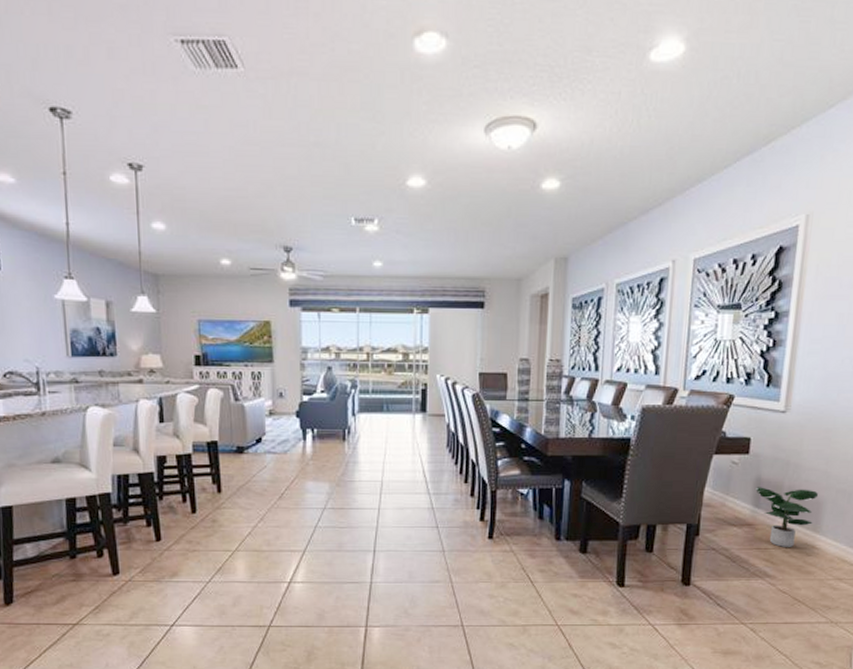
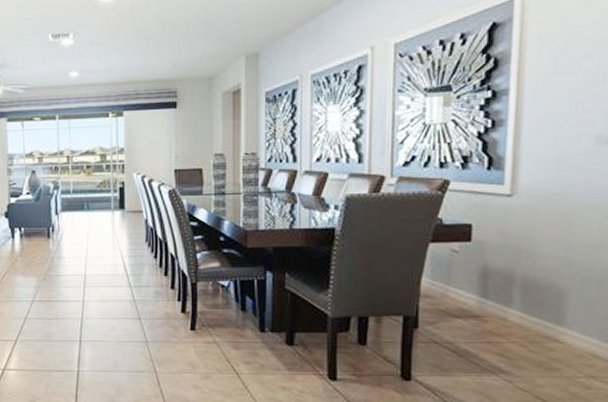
potted plant: present [756,487,818,547] -> none [482,276,558,341]

